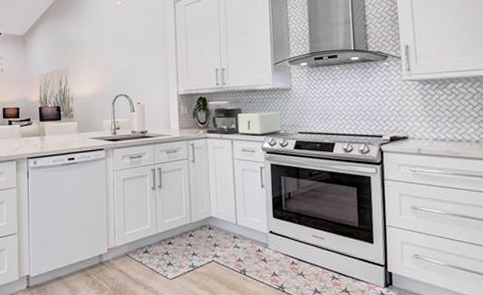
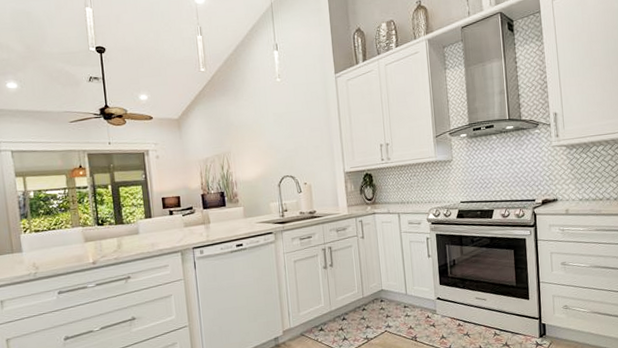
coffee maker: present [206,100,242,134] -> none [374,174,408,209]
toaster: present [238,112,281,136] -> none [403,184,445,209]

